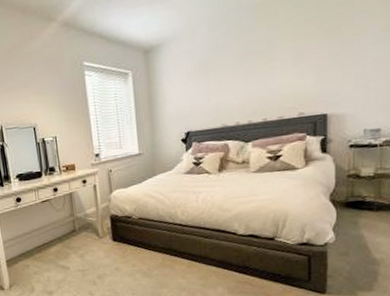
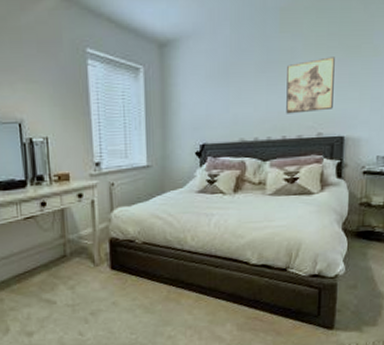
wall art: none [265,41,314,99] -> present [286,57,335,114]

